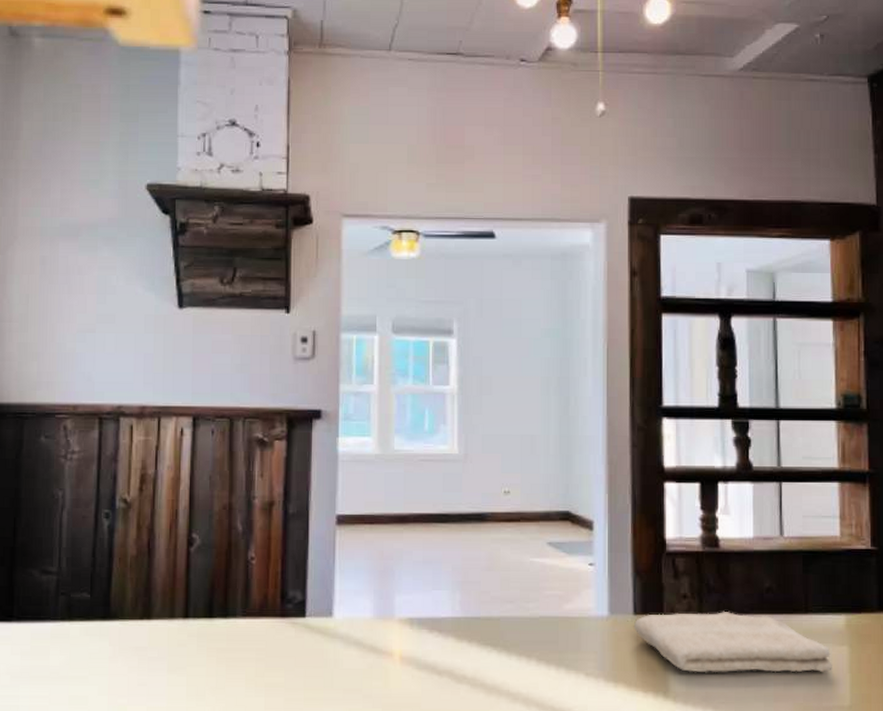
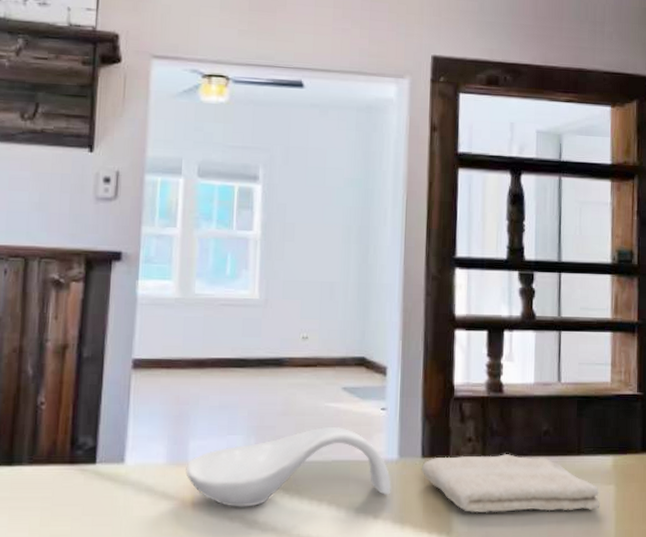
spoon rest: none [393,581,603,662] -> present [185,426,391,507]

